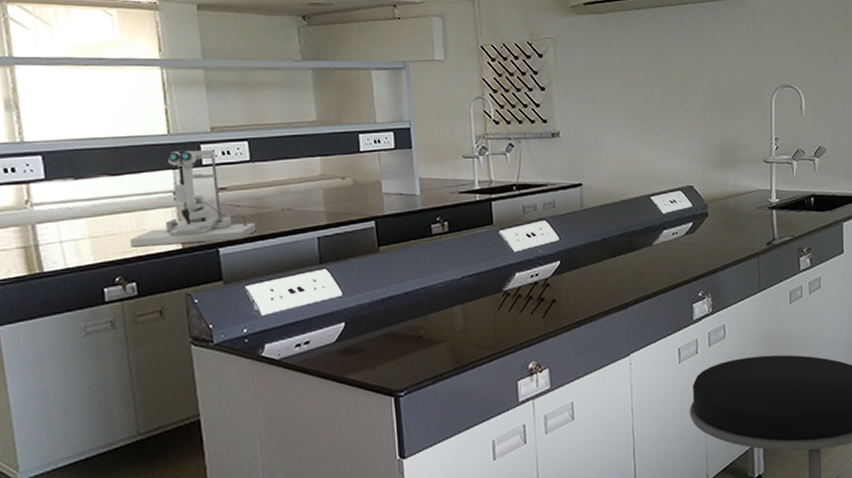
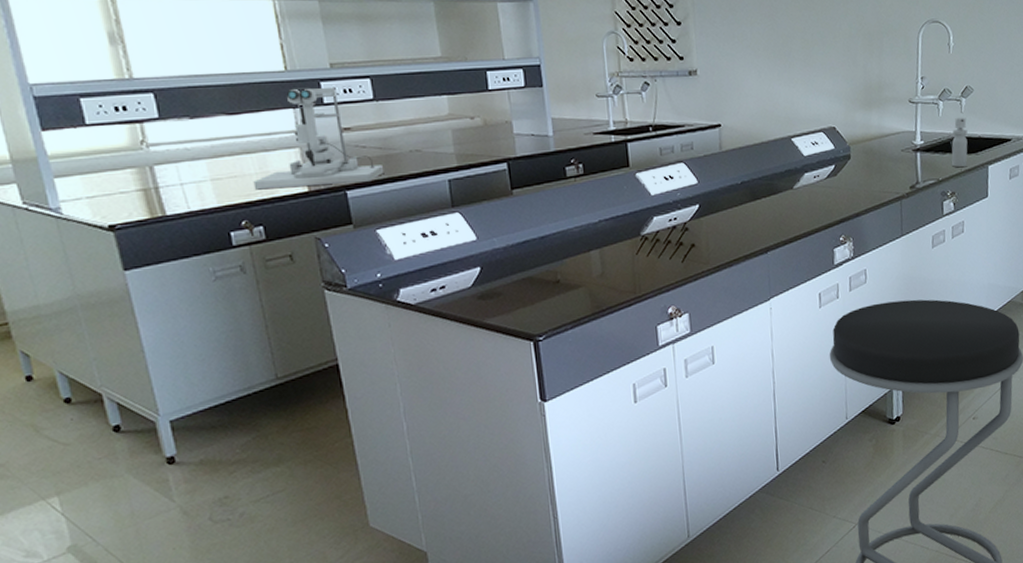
spray bottle: none [806,176,822,225] -> present [951,117,968,168]

